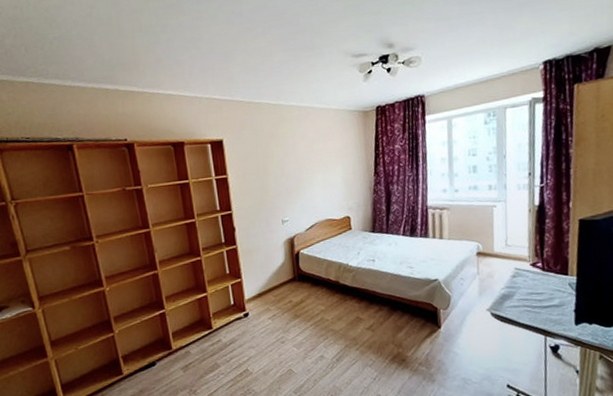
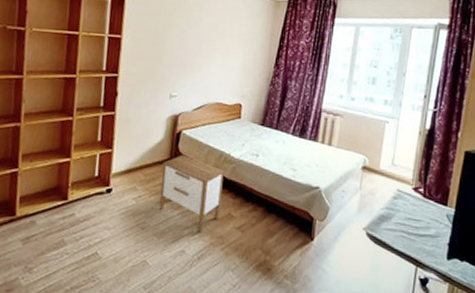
nightstand: none [288,272,350,338] -> present [160,154,225,233]

